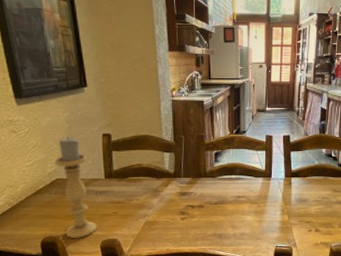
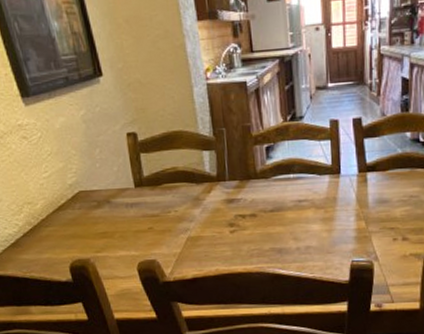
candle holder: present [54,137,97,238] -> none [74,139,132,261]

